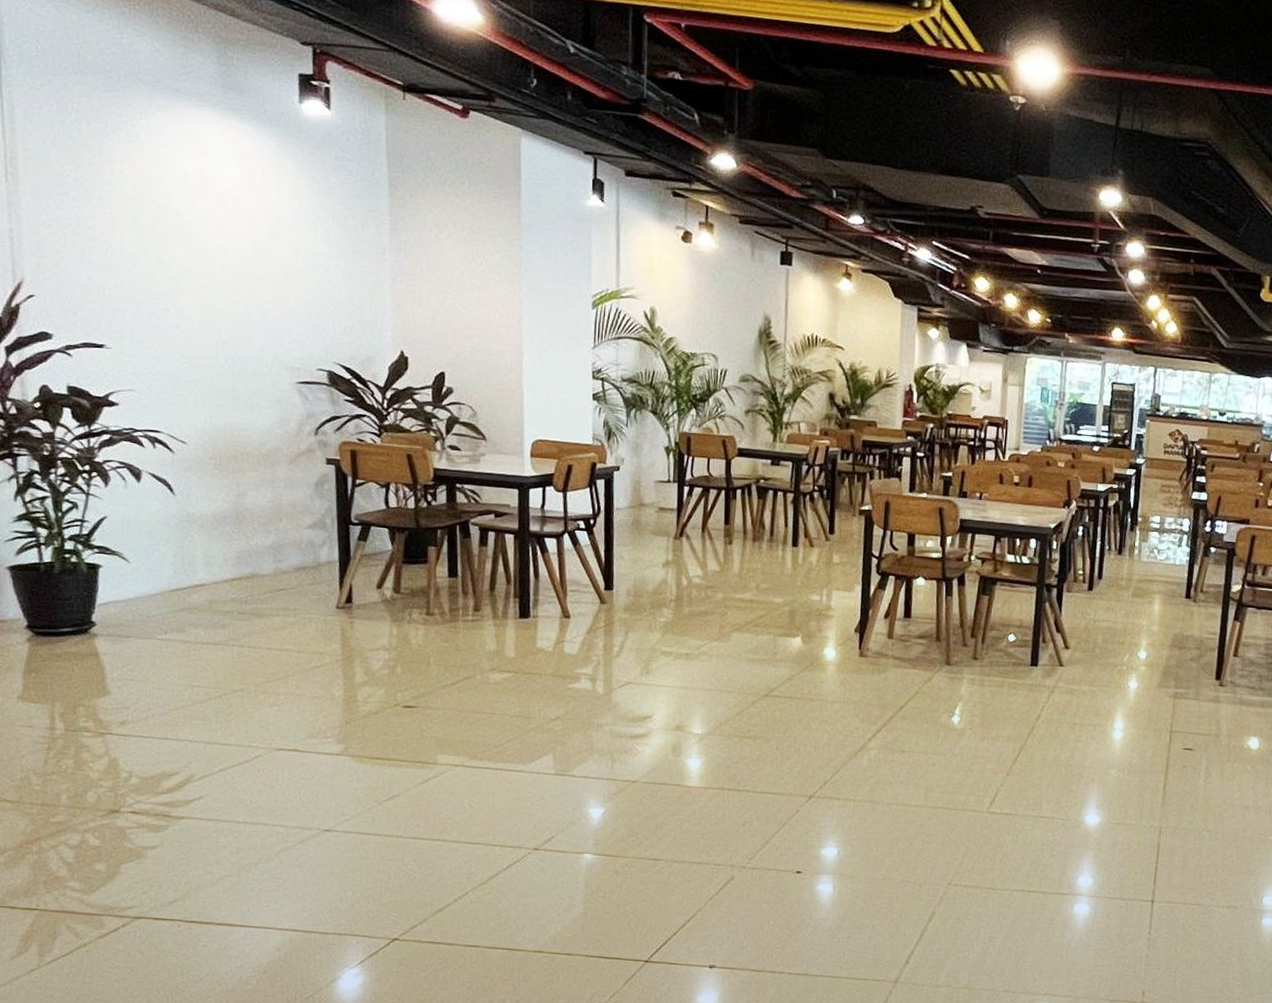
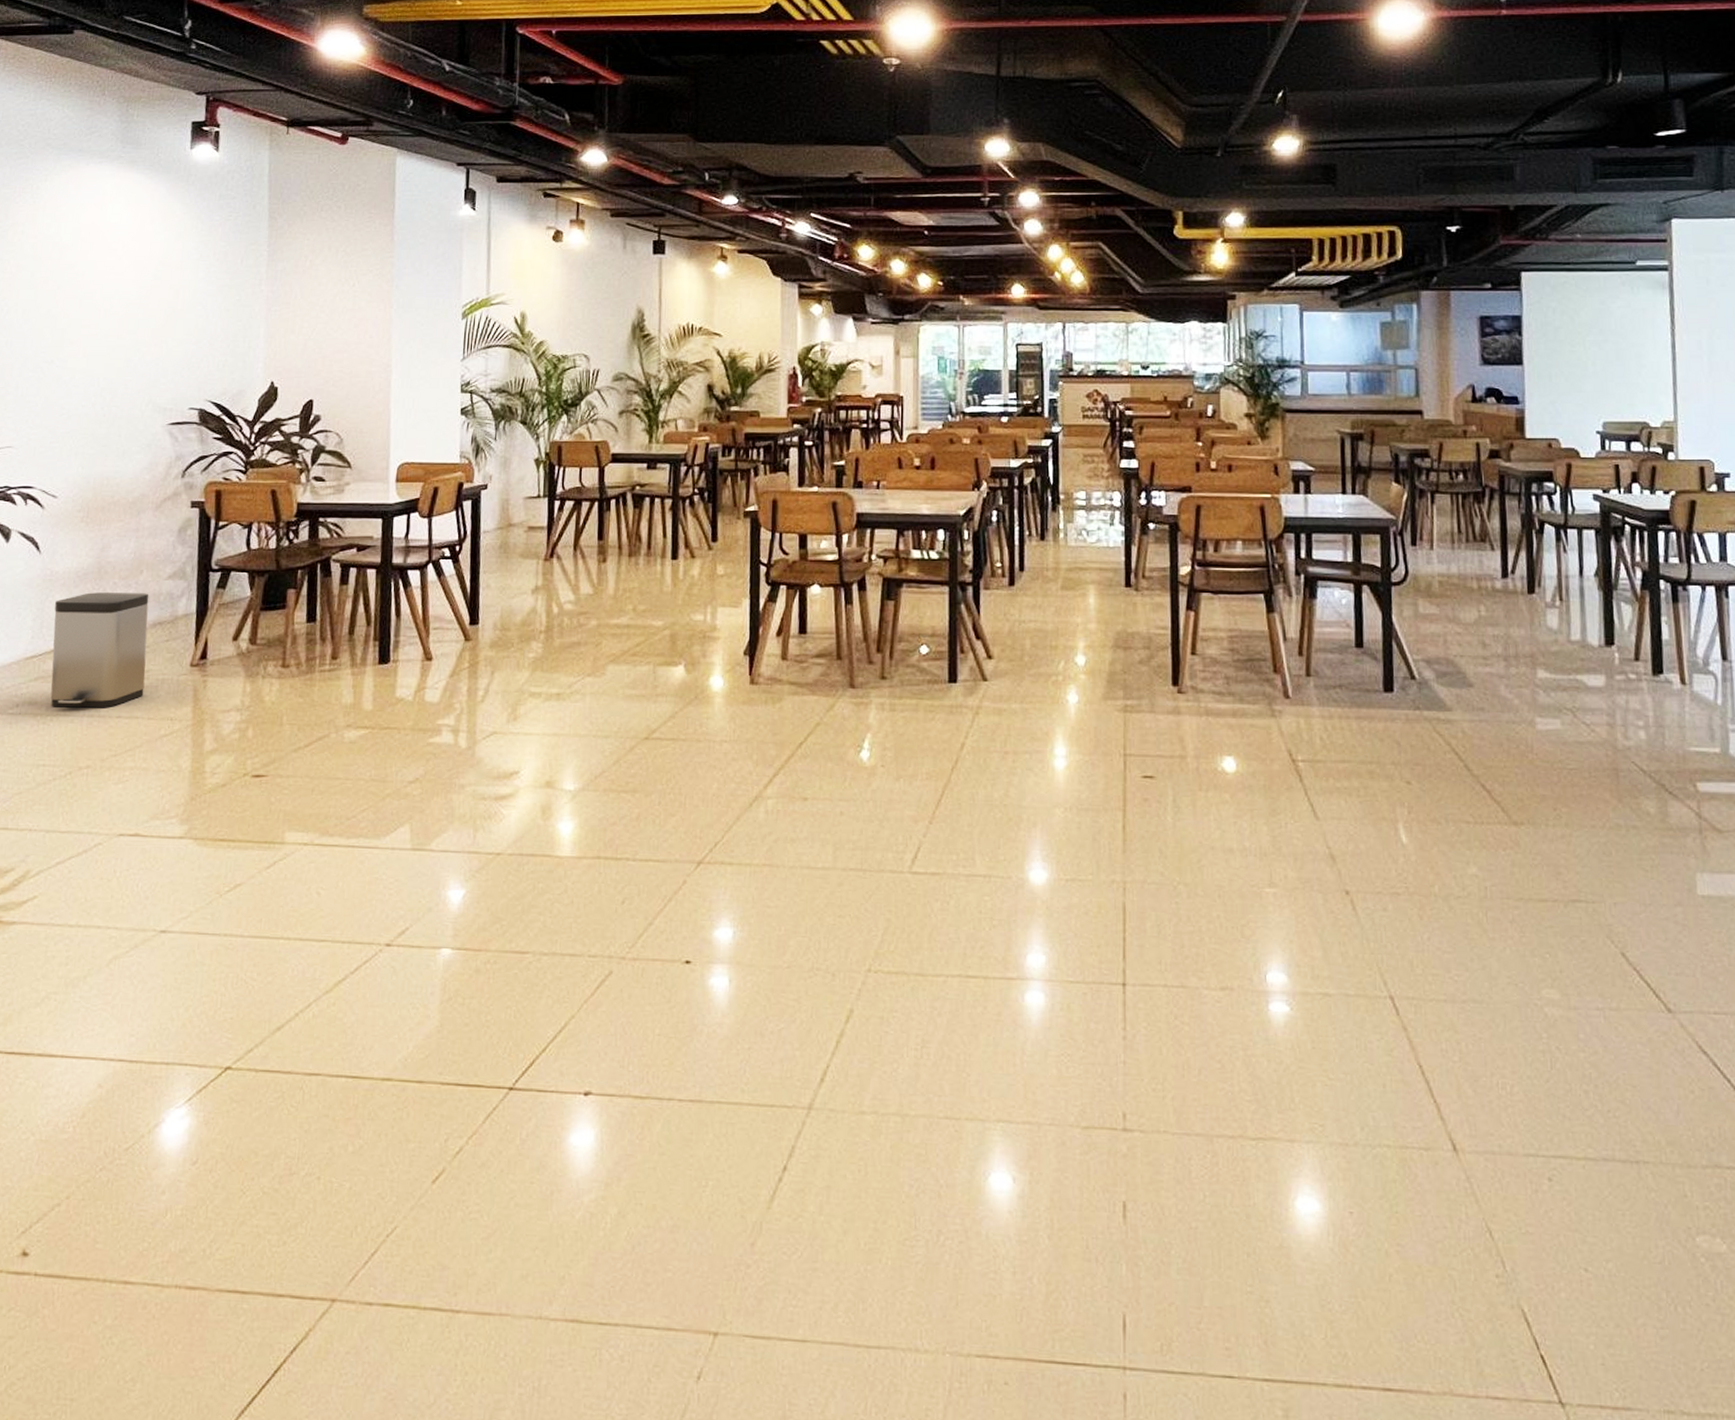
pedal bin: none [195,535,293,640] -> present [50,592,149,708]

